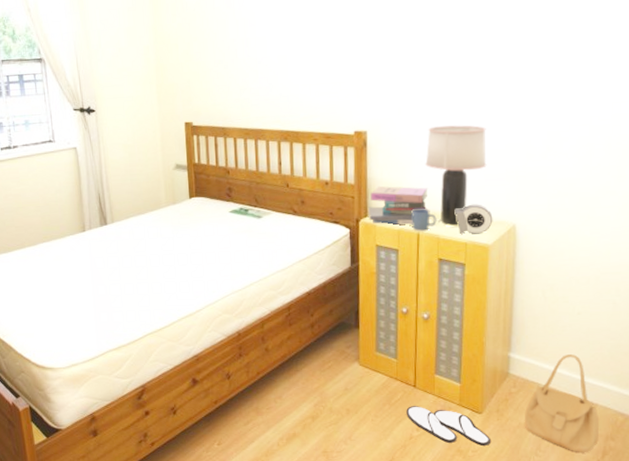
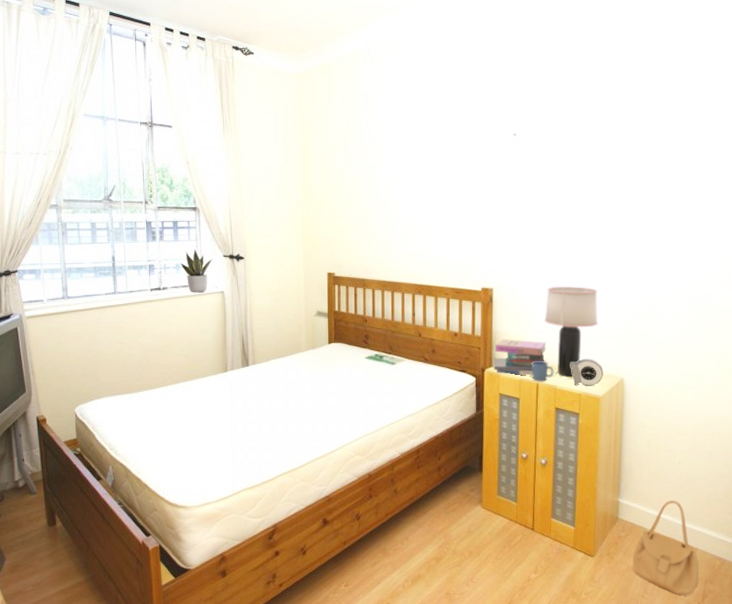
potted plant: none [29,103,63,150] -> present [180,248,213,293]
slippers: present [406,406,492,446] -> none [525,549,603,588]

